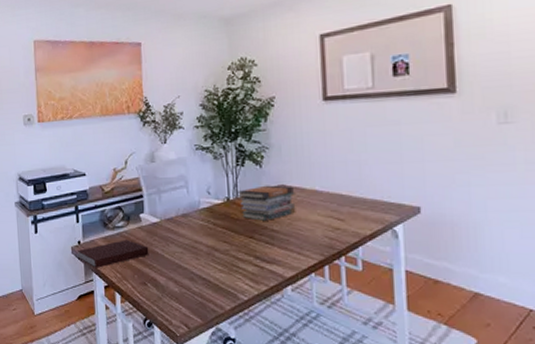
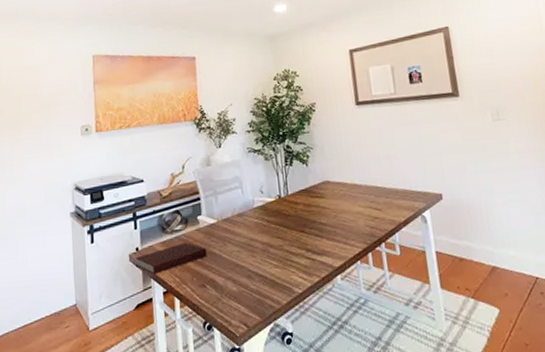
book stack: present [237,185,296,221] -> none [287,181,340,215]

